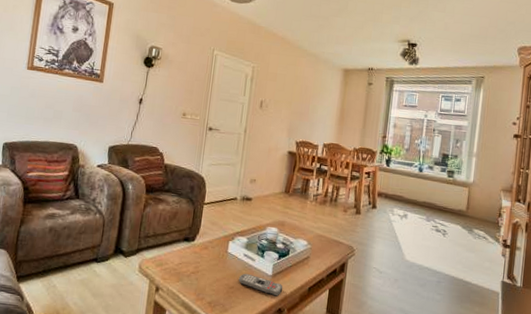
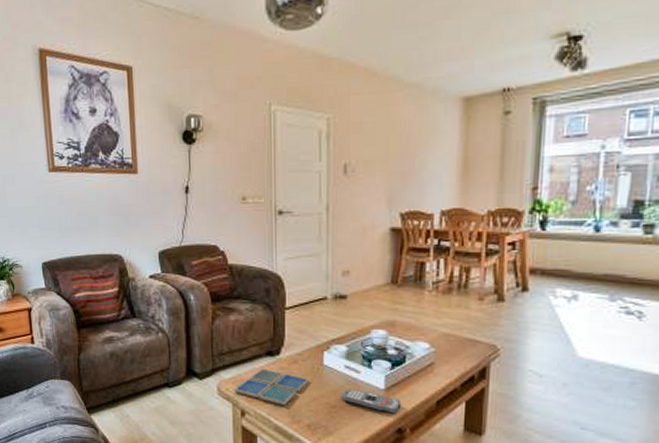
drink coaster: none [153,251,215,284] -> present [234,368,309,406]

